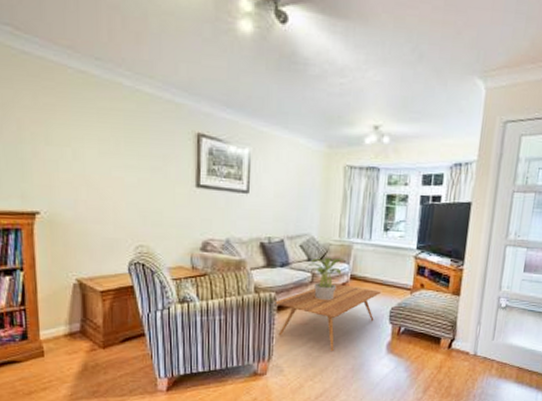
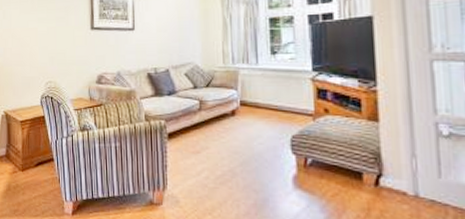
coffee table: present [274,282,381,351] -> none [164,109,277,183]
potted plant: present [305,258,344,300] -> none [192,85,231,128]

